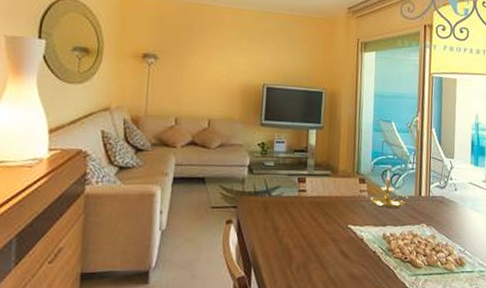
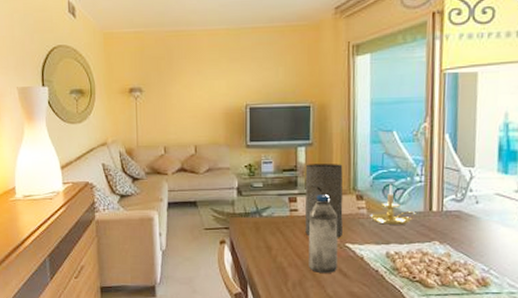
vase: none [312,146,349,220] -> present [305,164,343,238]
water bottle: none [313,176,342,256] -> present [308,195,338,274]

